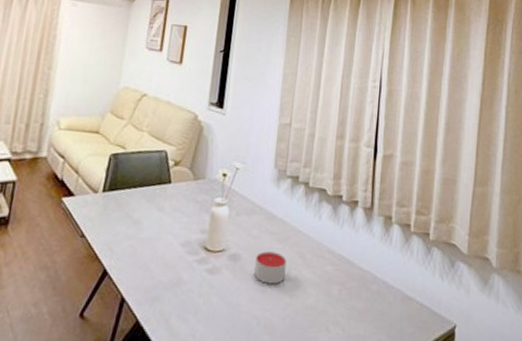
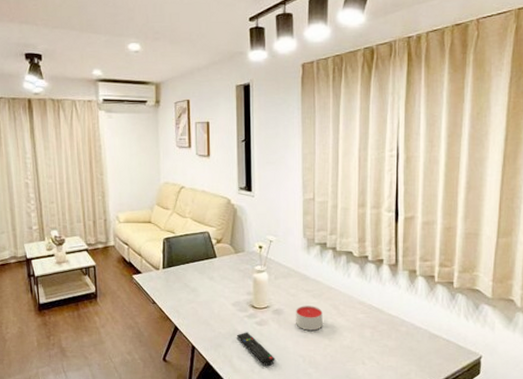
remote control: none [180,282,224,329] -> present [236,332,275,366]

